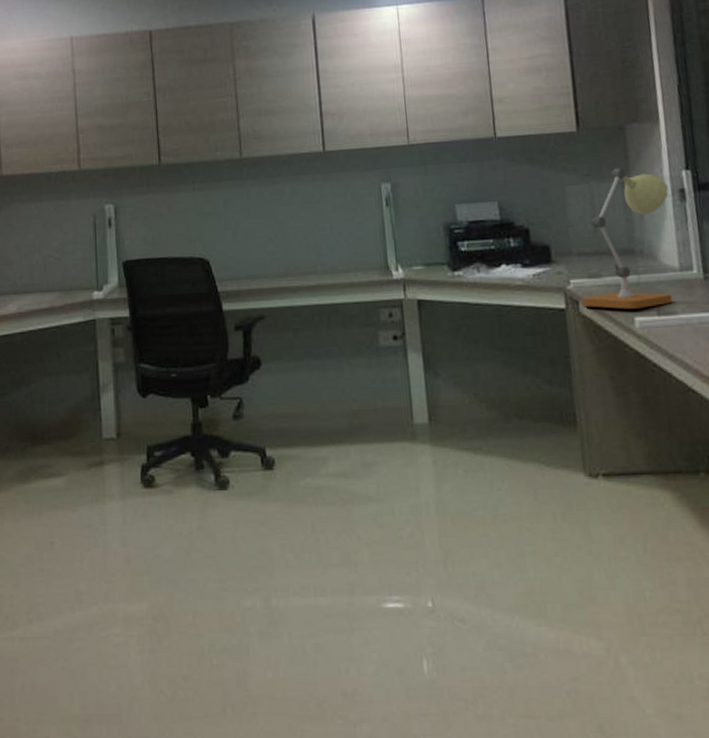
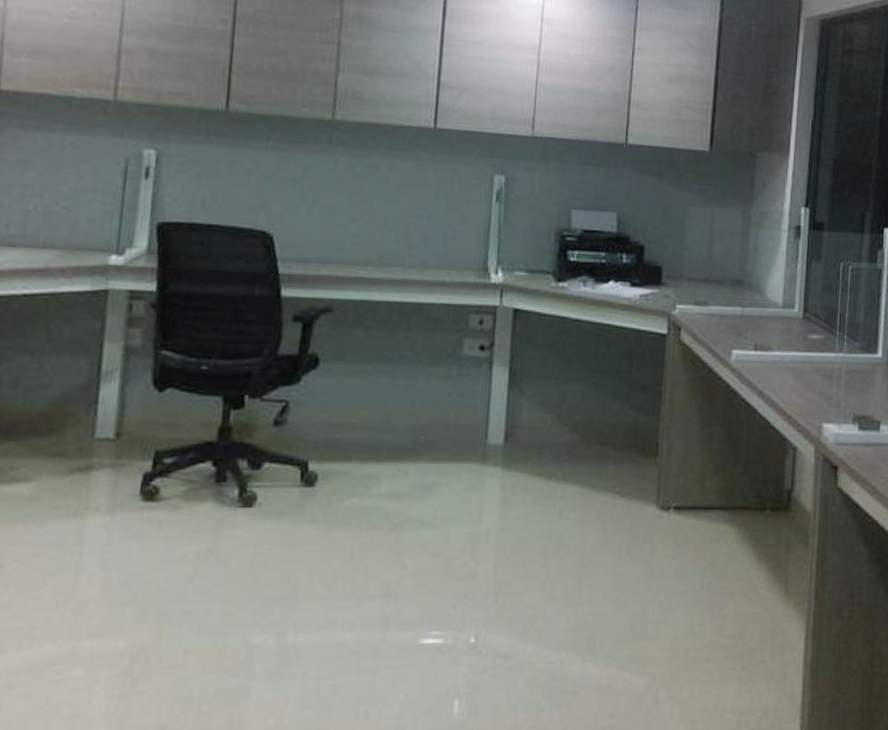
desk lamp: present [581,168,673,309] -> none [684,195,786,342]

